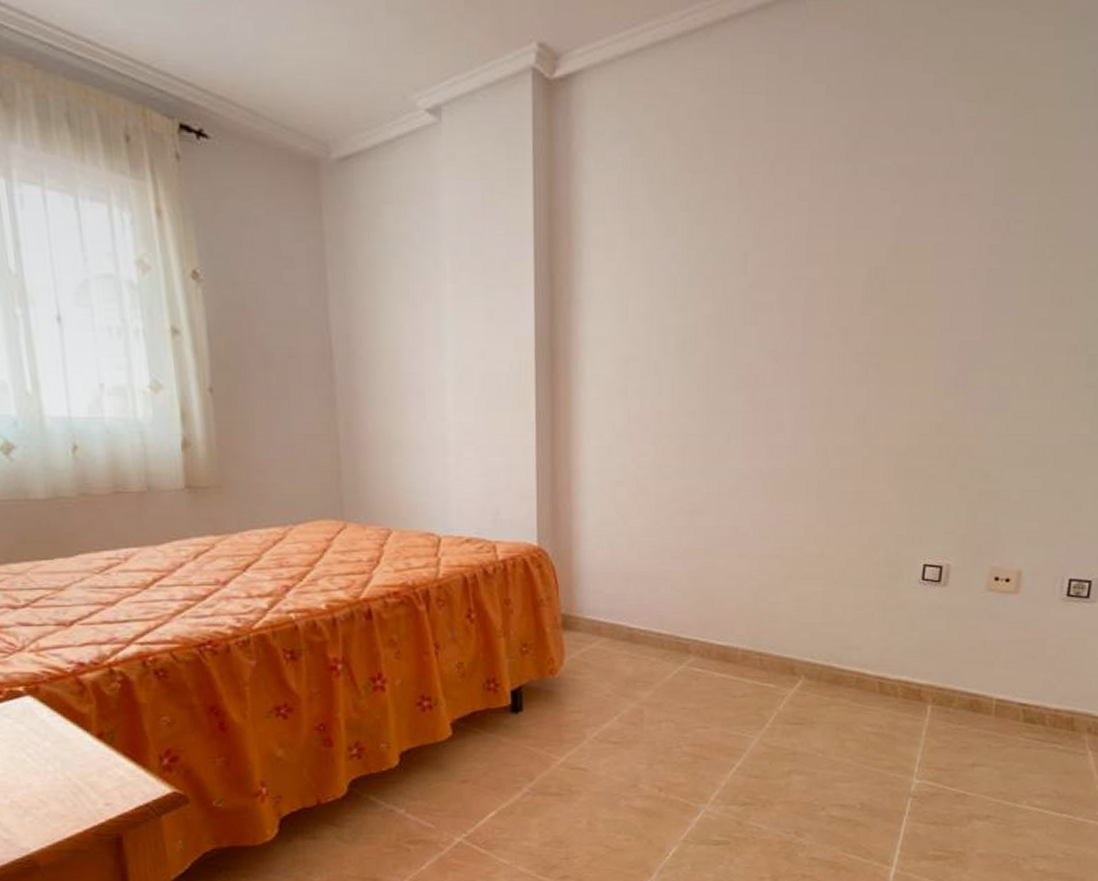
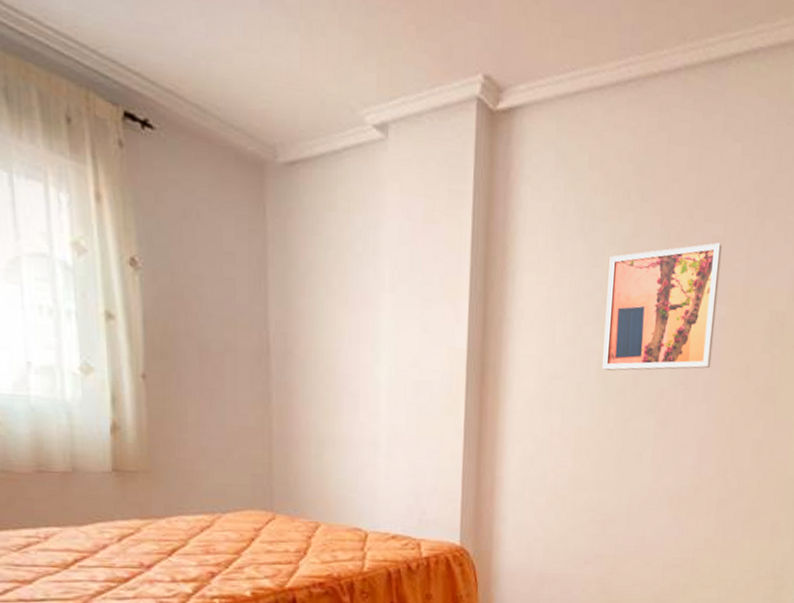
wall art: none [681,197,809,348] -> present [602,242,722,371]

